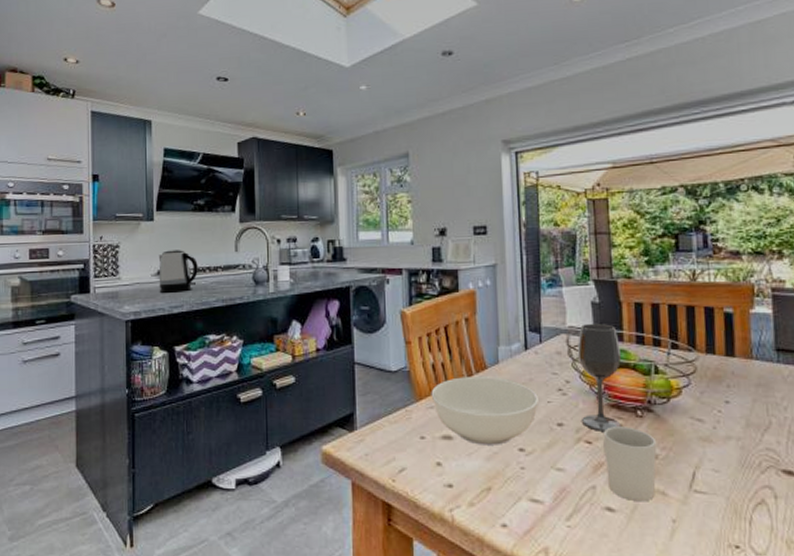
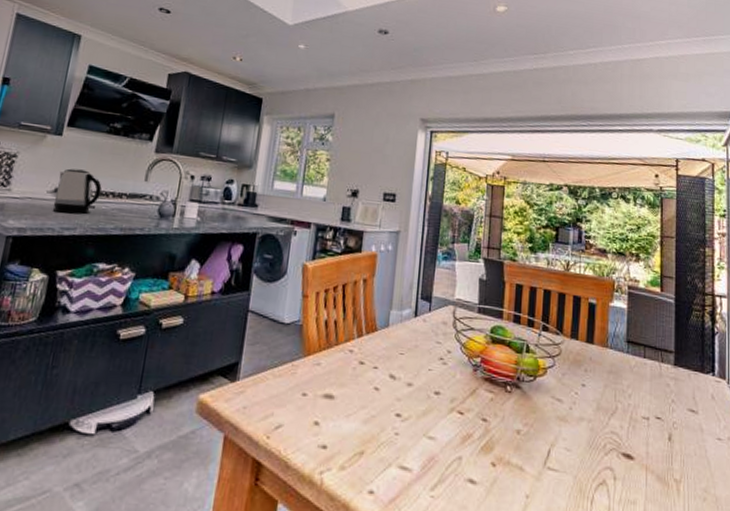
bowl: present [431,377,540,445] -> none [319,336,422,409]
wine glass: present [577,324,621,431] -> none [457,298,499,403]
mug: present [603,427,657,502] -> none [472,399,521,476]

